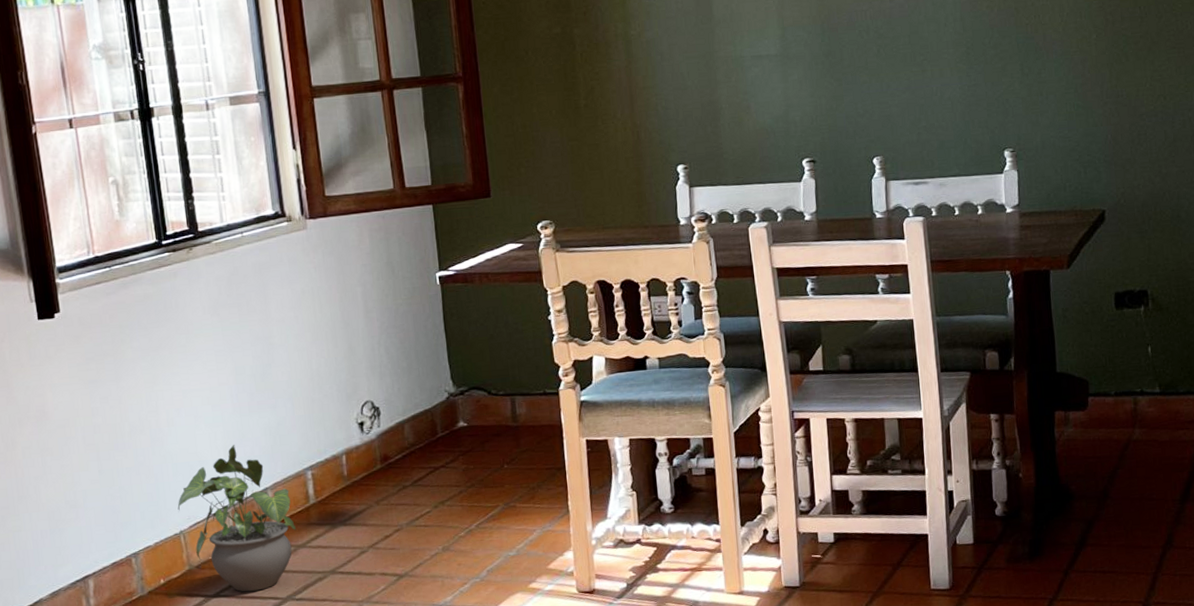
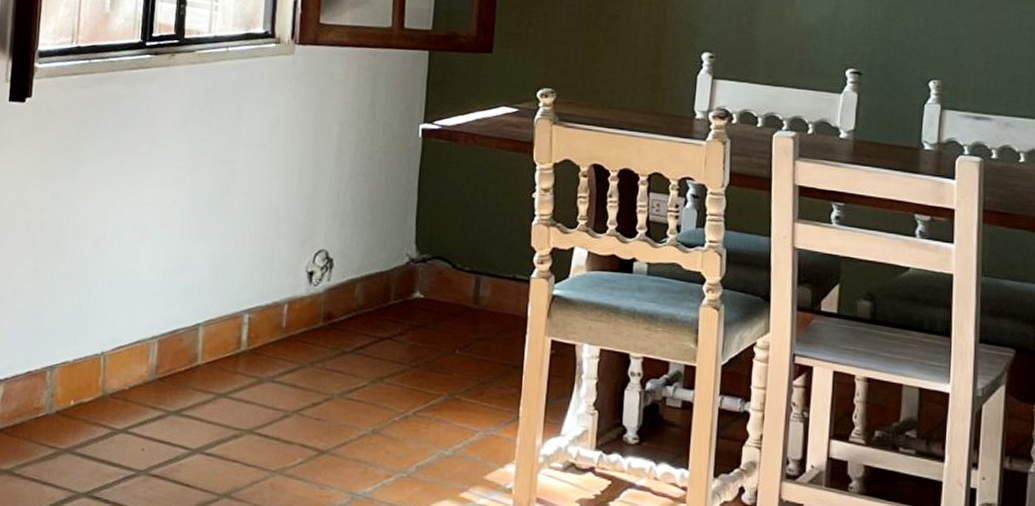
potted plant: present [177,445,297,592] -> none [104,270,222,436]

